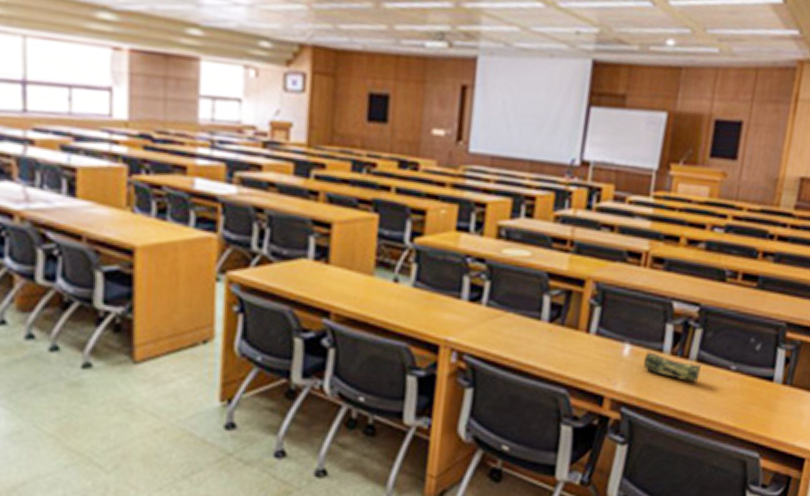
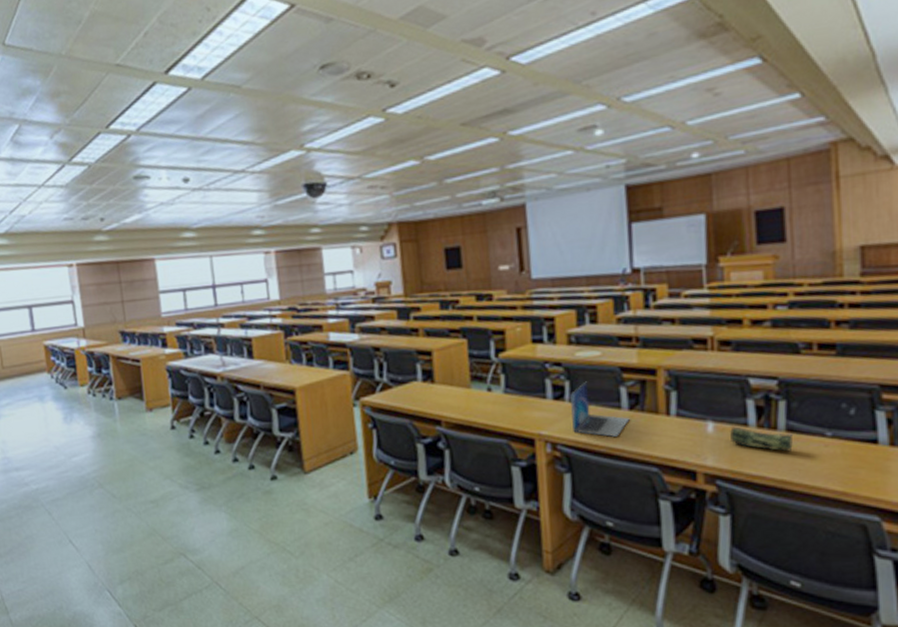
laptop: none [484,284,548,351] -> present [570,381,630,437]

